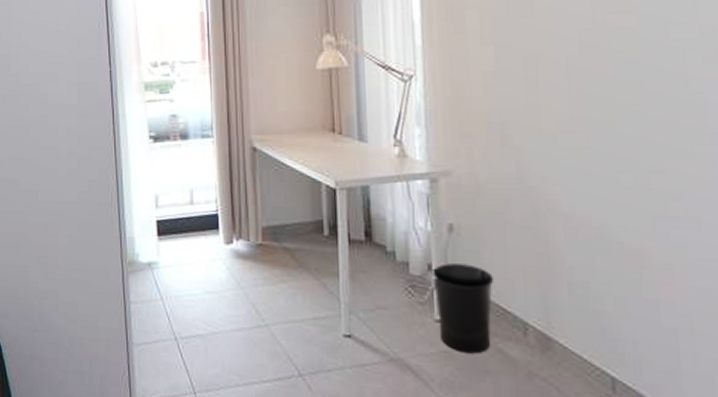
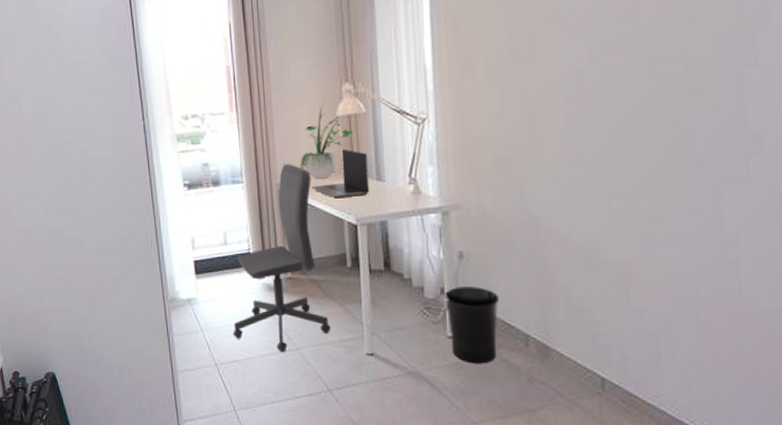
office chair: none [195,119,305,329] -> present [232,164,331,353]
potted plant: none [275,54,333,136] -> present [299,102,353,179]
laptop computer: none [287,105,350,159] -> present [312,149,369,199]

